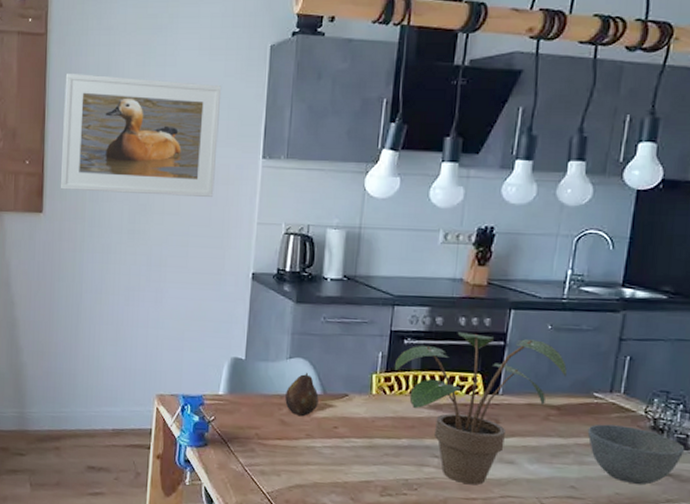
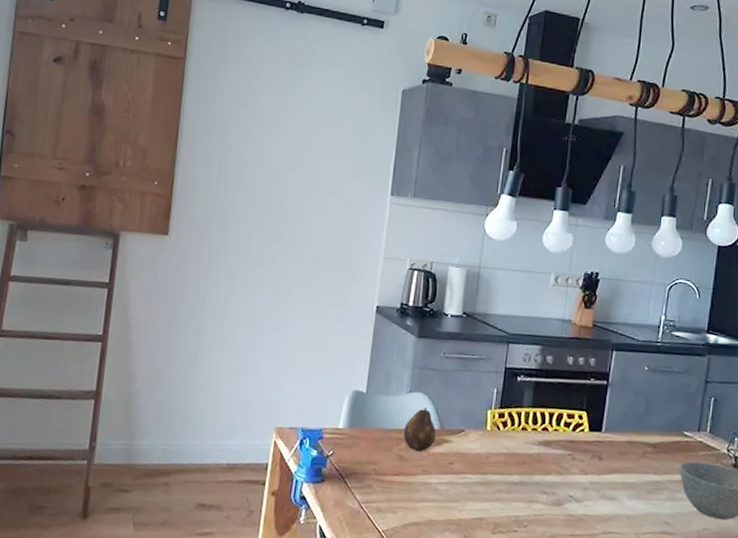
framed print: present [61,73,222,197] -> none [189,98,355,229]
potted plant: present [394,332,567,485] -> none [507,371,661,522]

